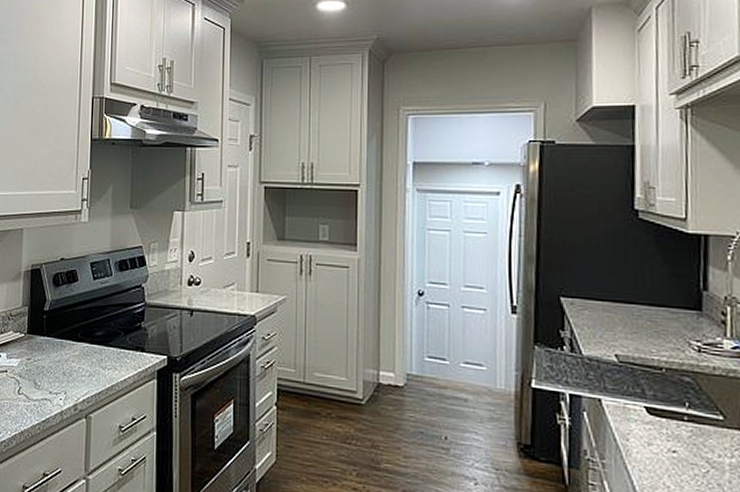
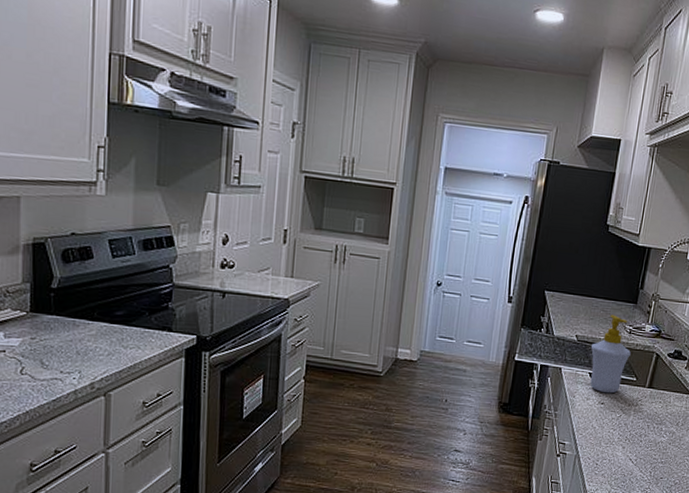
soap bottle: none [640,326,706,438] -> present [590,315,631,394]

